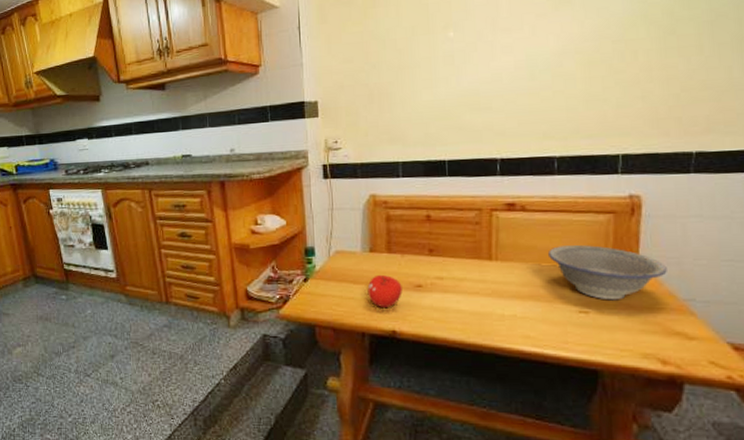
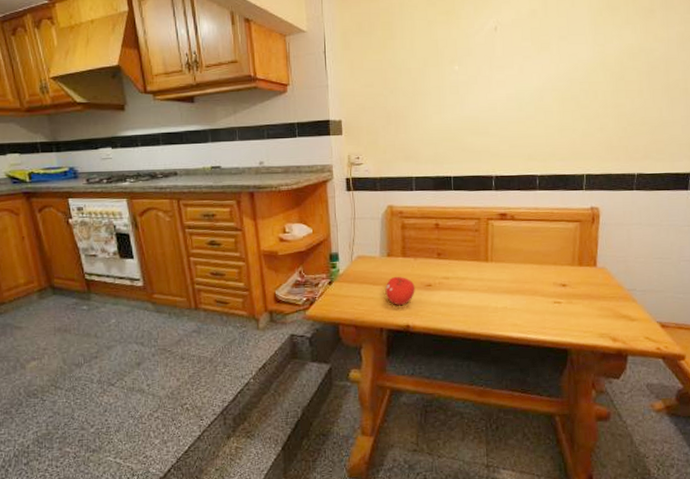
bowl: present [547,245,667,301] -> none [530,248,617,292]

